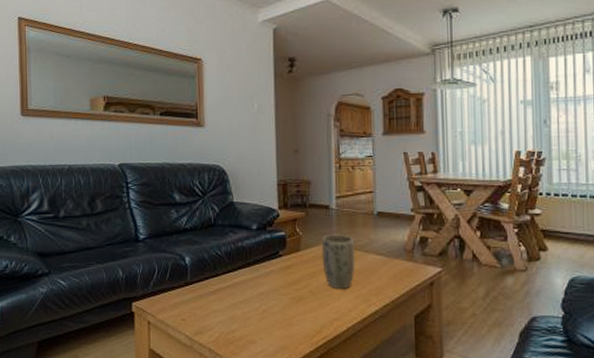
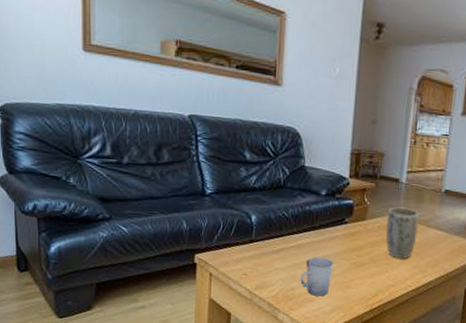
cup: none [240,294,272,337] -> present [300,257,333,297]

